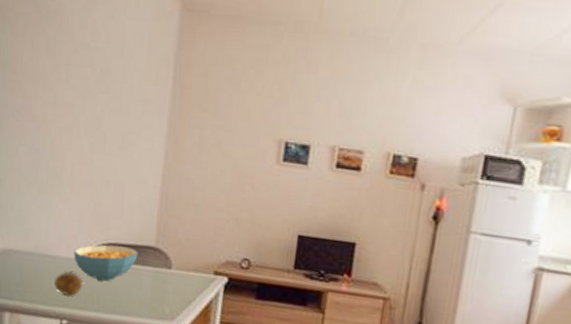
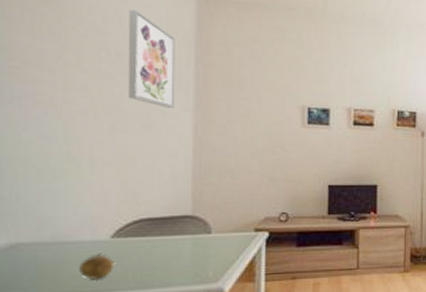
cereal bowl: present [73,244,138,282] -> none [100,220,174,258]
wall art: none [108,24,156,131] -> present [128,10,175,108]

